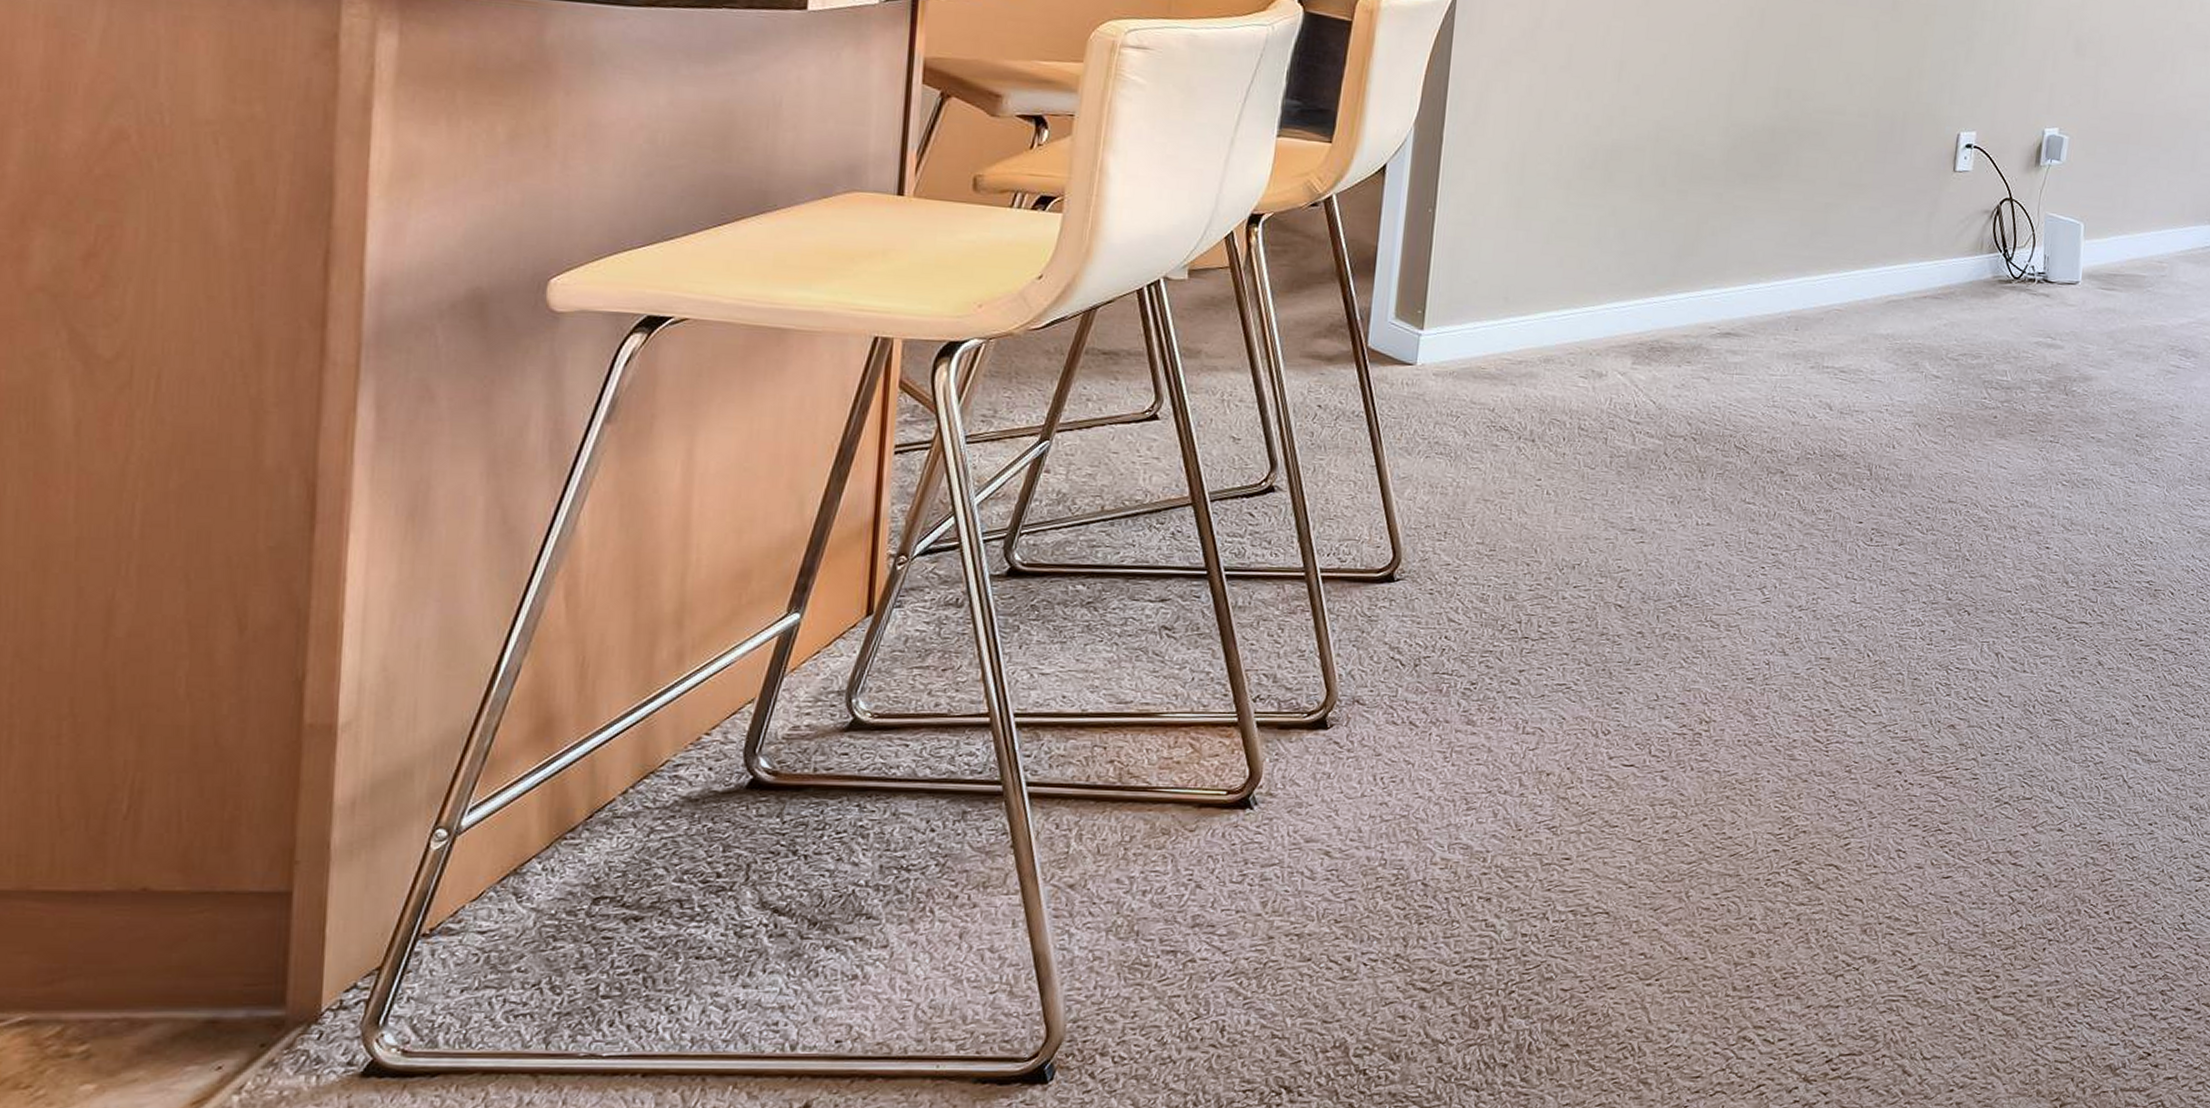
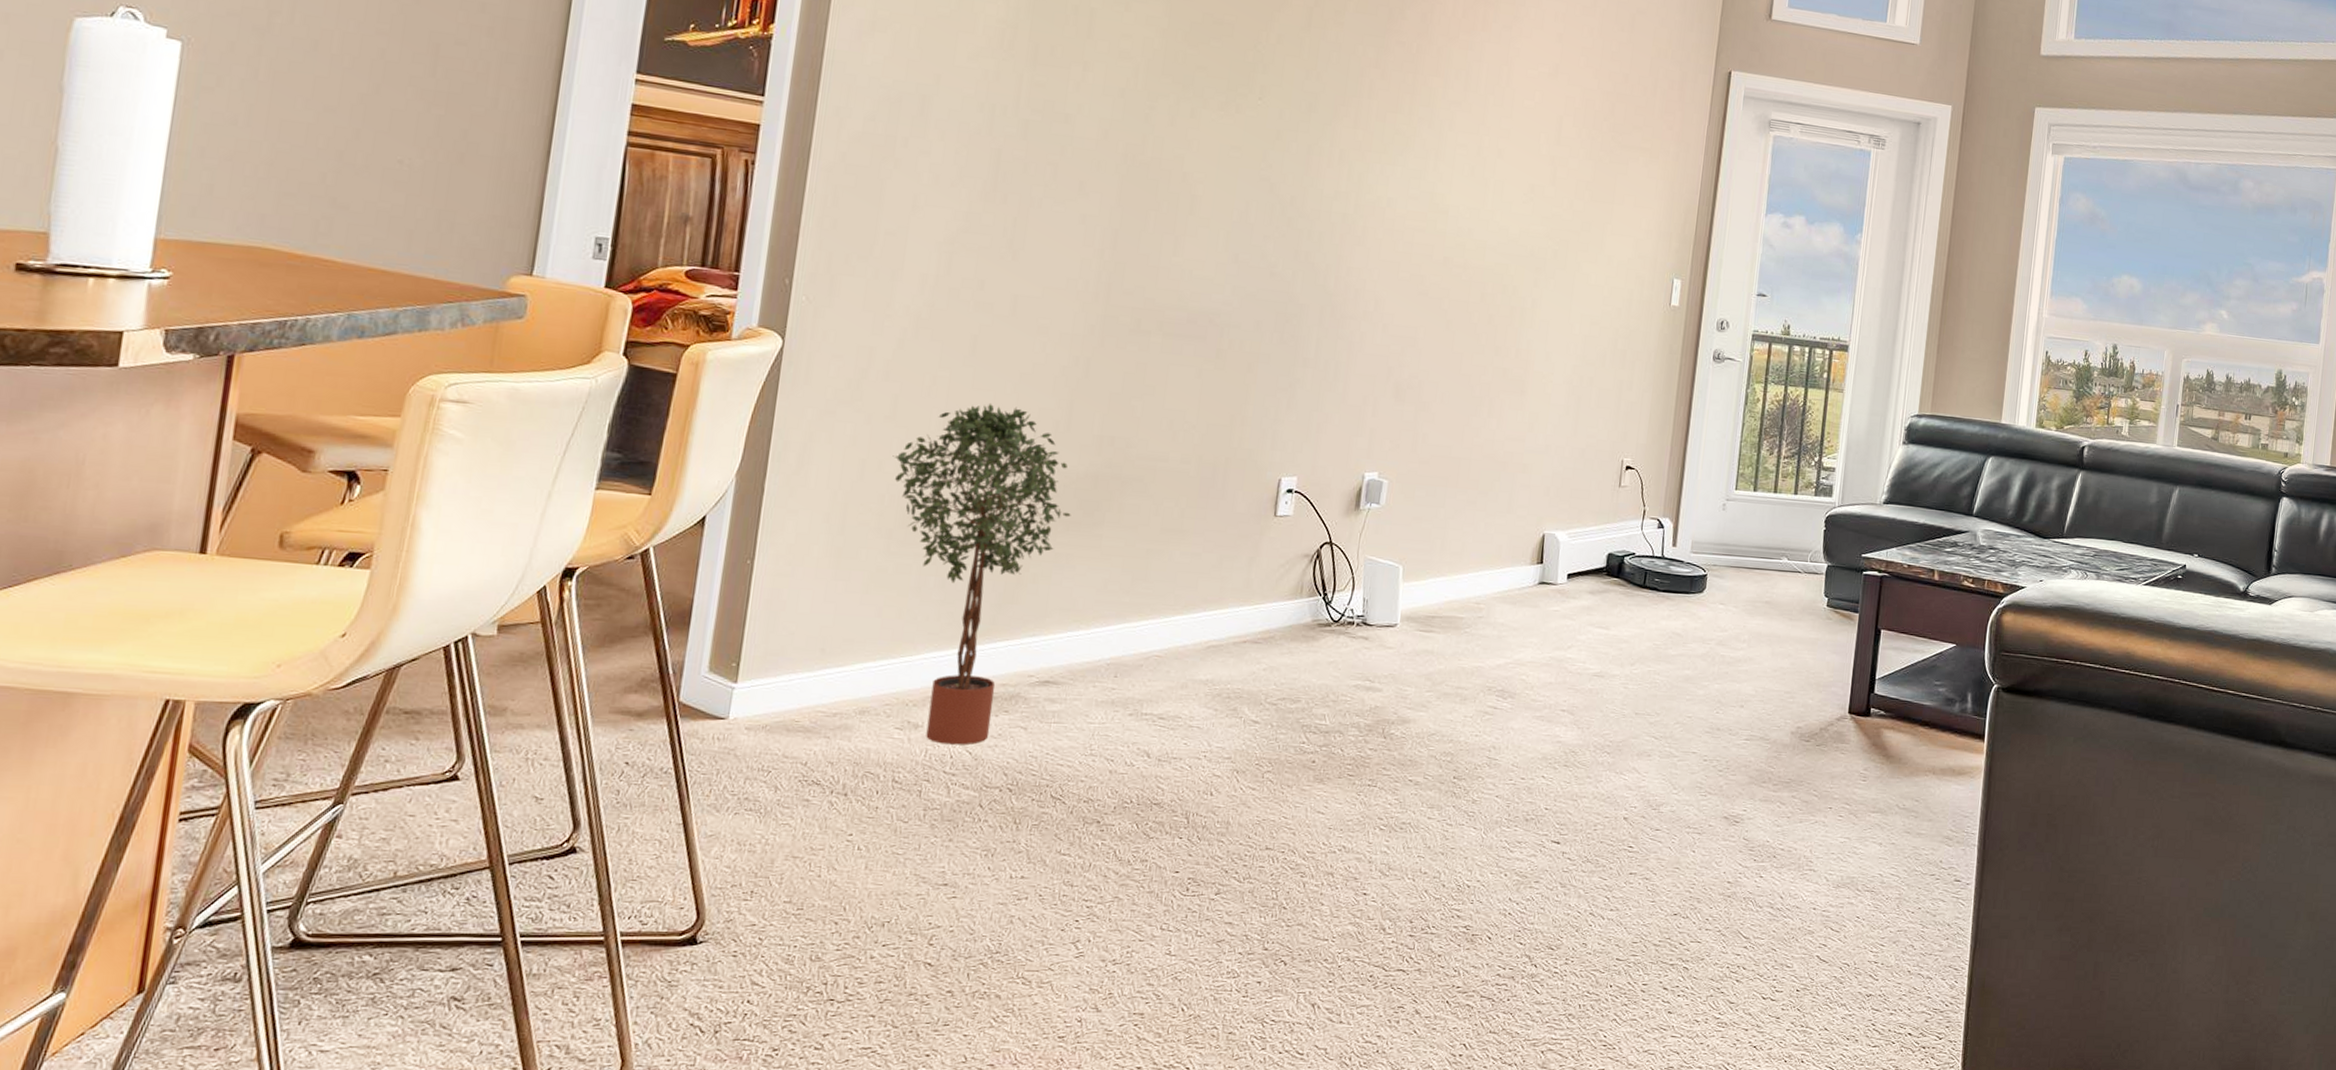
potted tree: none [1570,53,1749,394] -> present [894,403,1071,745]

